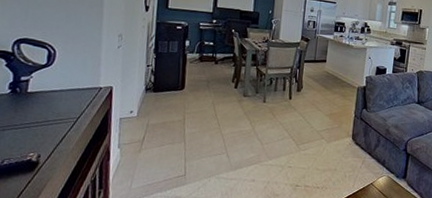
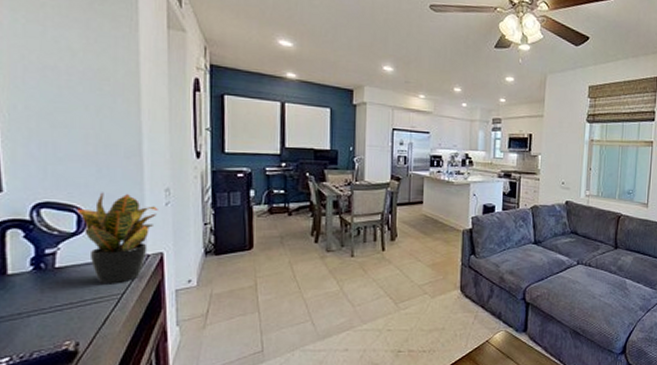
potted plant: none [49,33,112,110] -> present [77,192,158,284]

